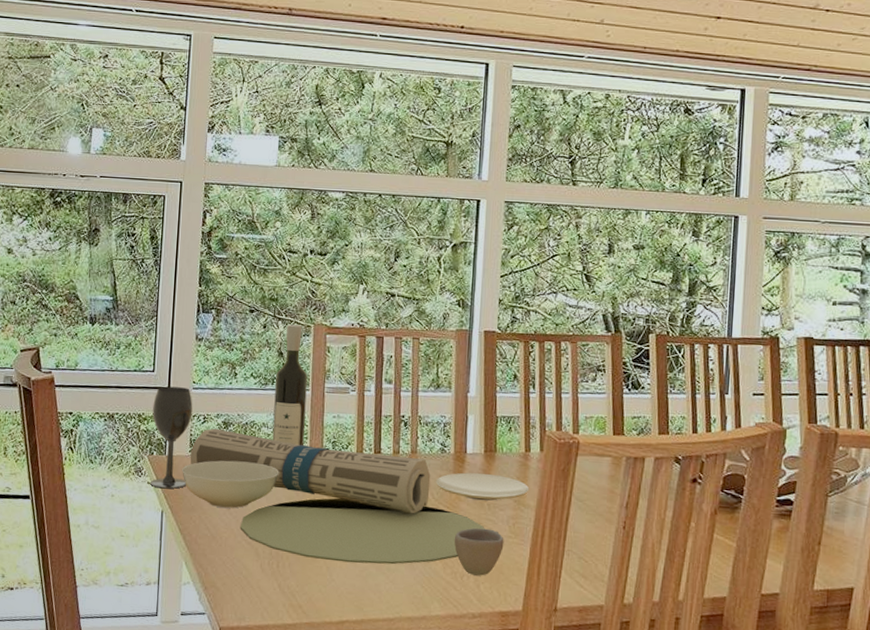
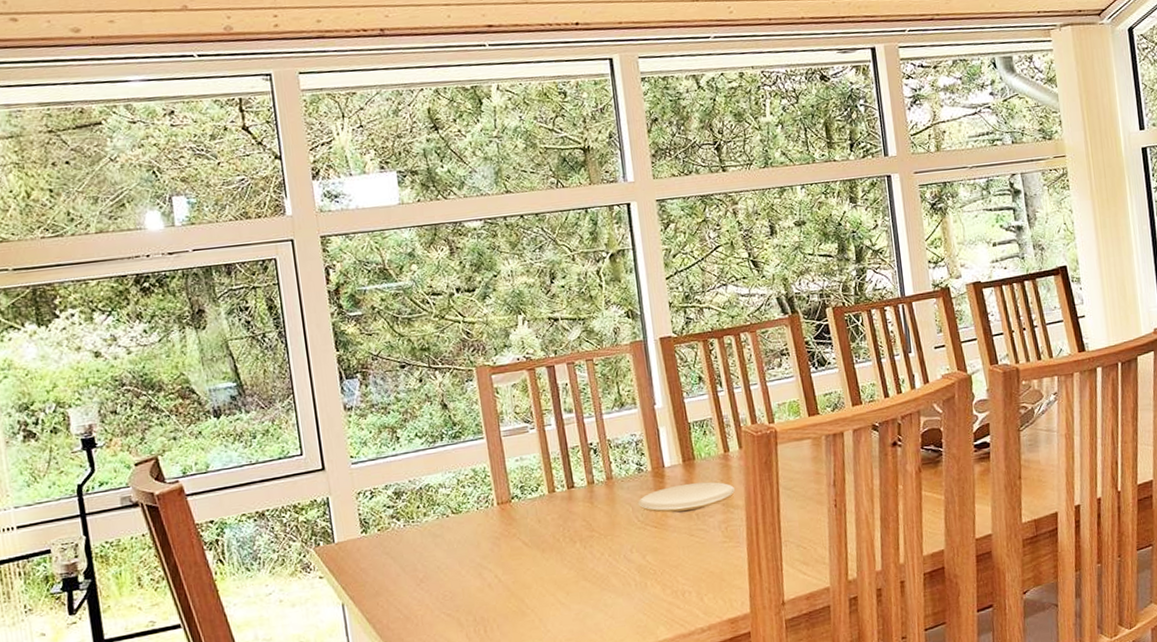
wine glass: present [150,386,193,489] -> none [308,464,366,581]
bowl: present [181,460,279,508] -> none [355,527,468,585]
newspaper: present [190,428,431,514] -> none [362,483,634,549]
placemat: present [240,498,485,565] -> none [435,529,698,615]
bottle: present [272,324,308,446] -> none [443,371,489,501]
cup: present [454,528,504,576] -> none [668,538,720,590]

